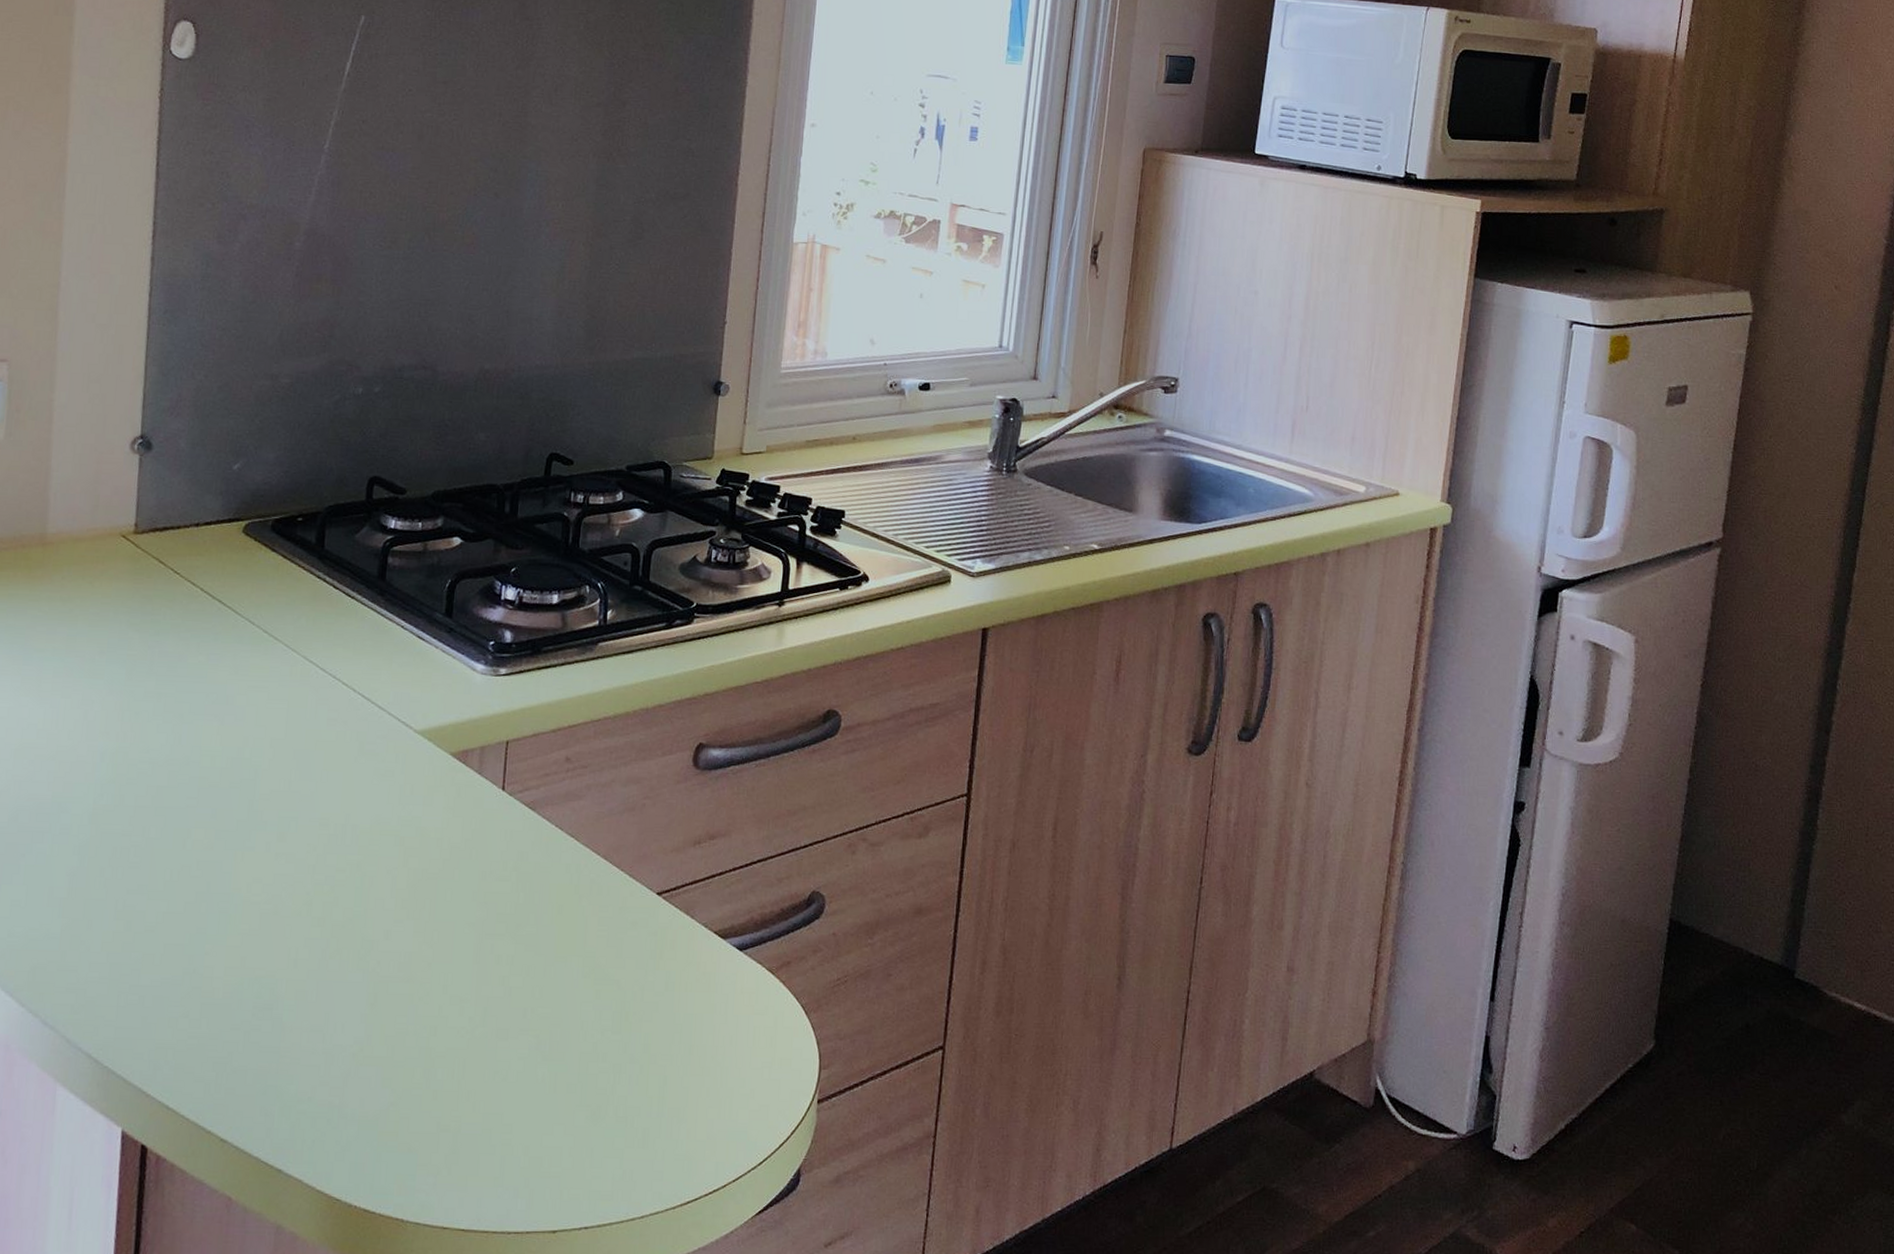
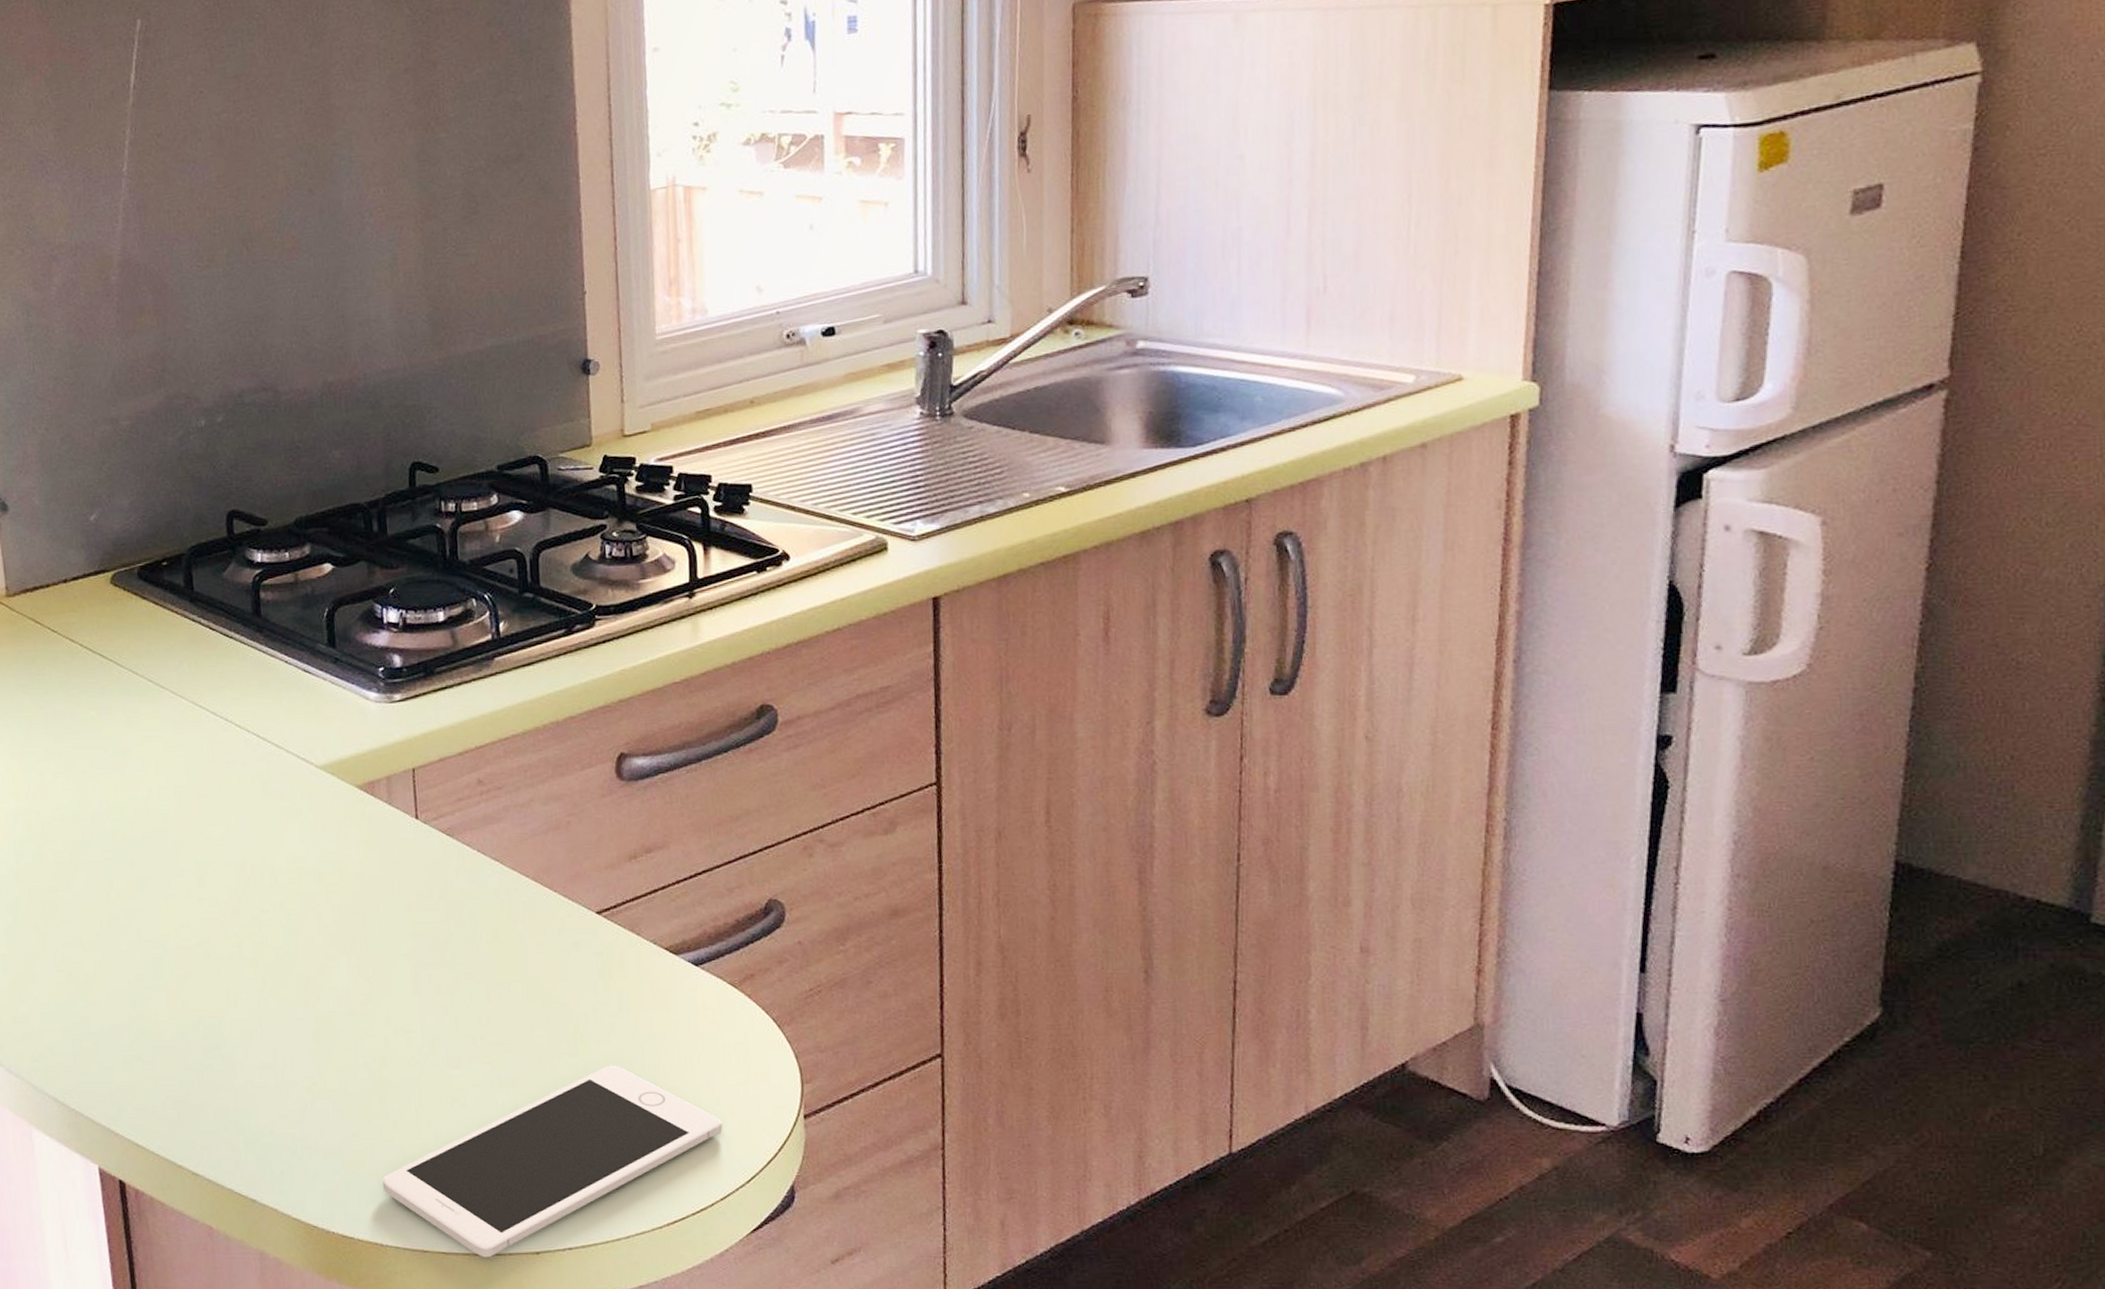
cell phone: none [413,1043,744,1236] -> present [382,1065,723,1258]

